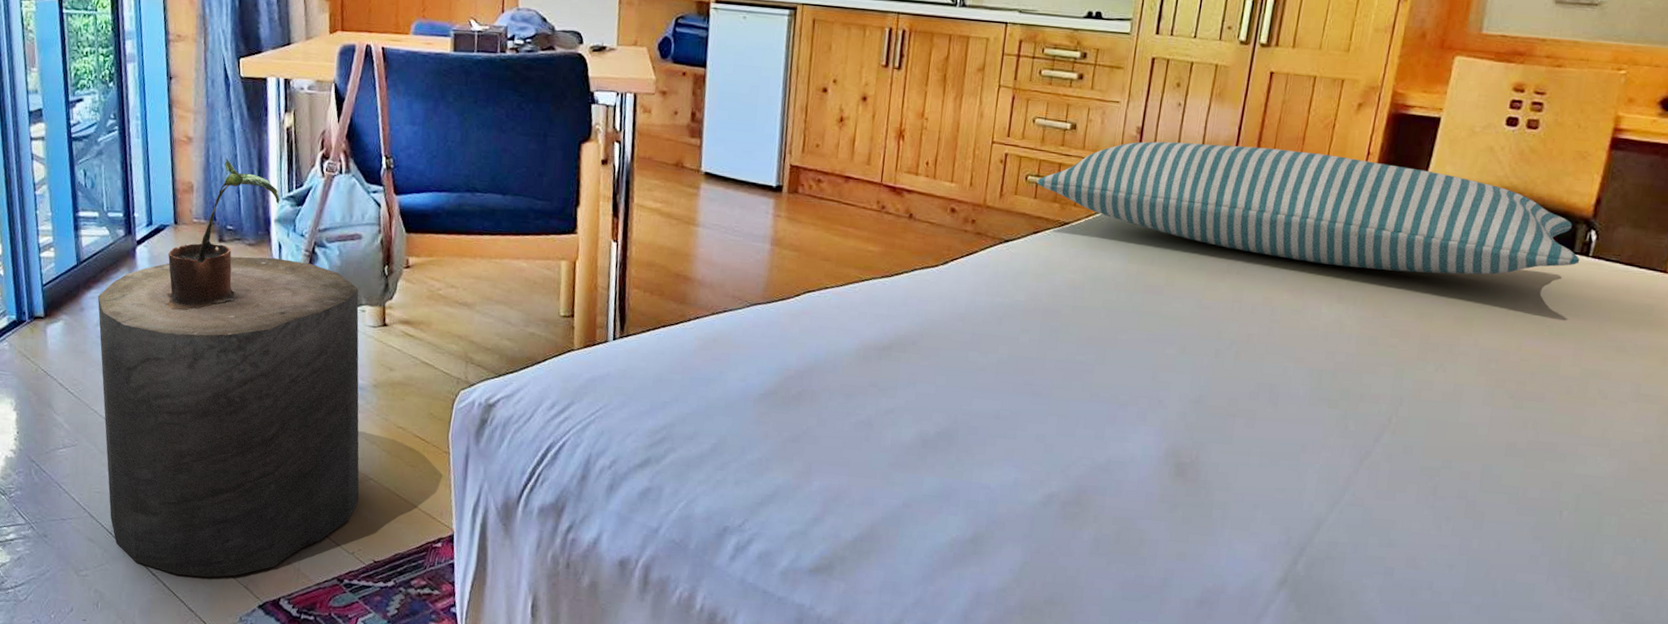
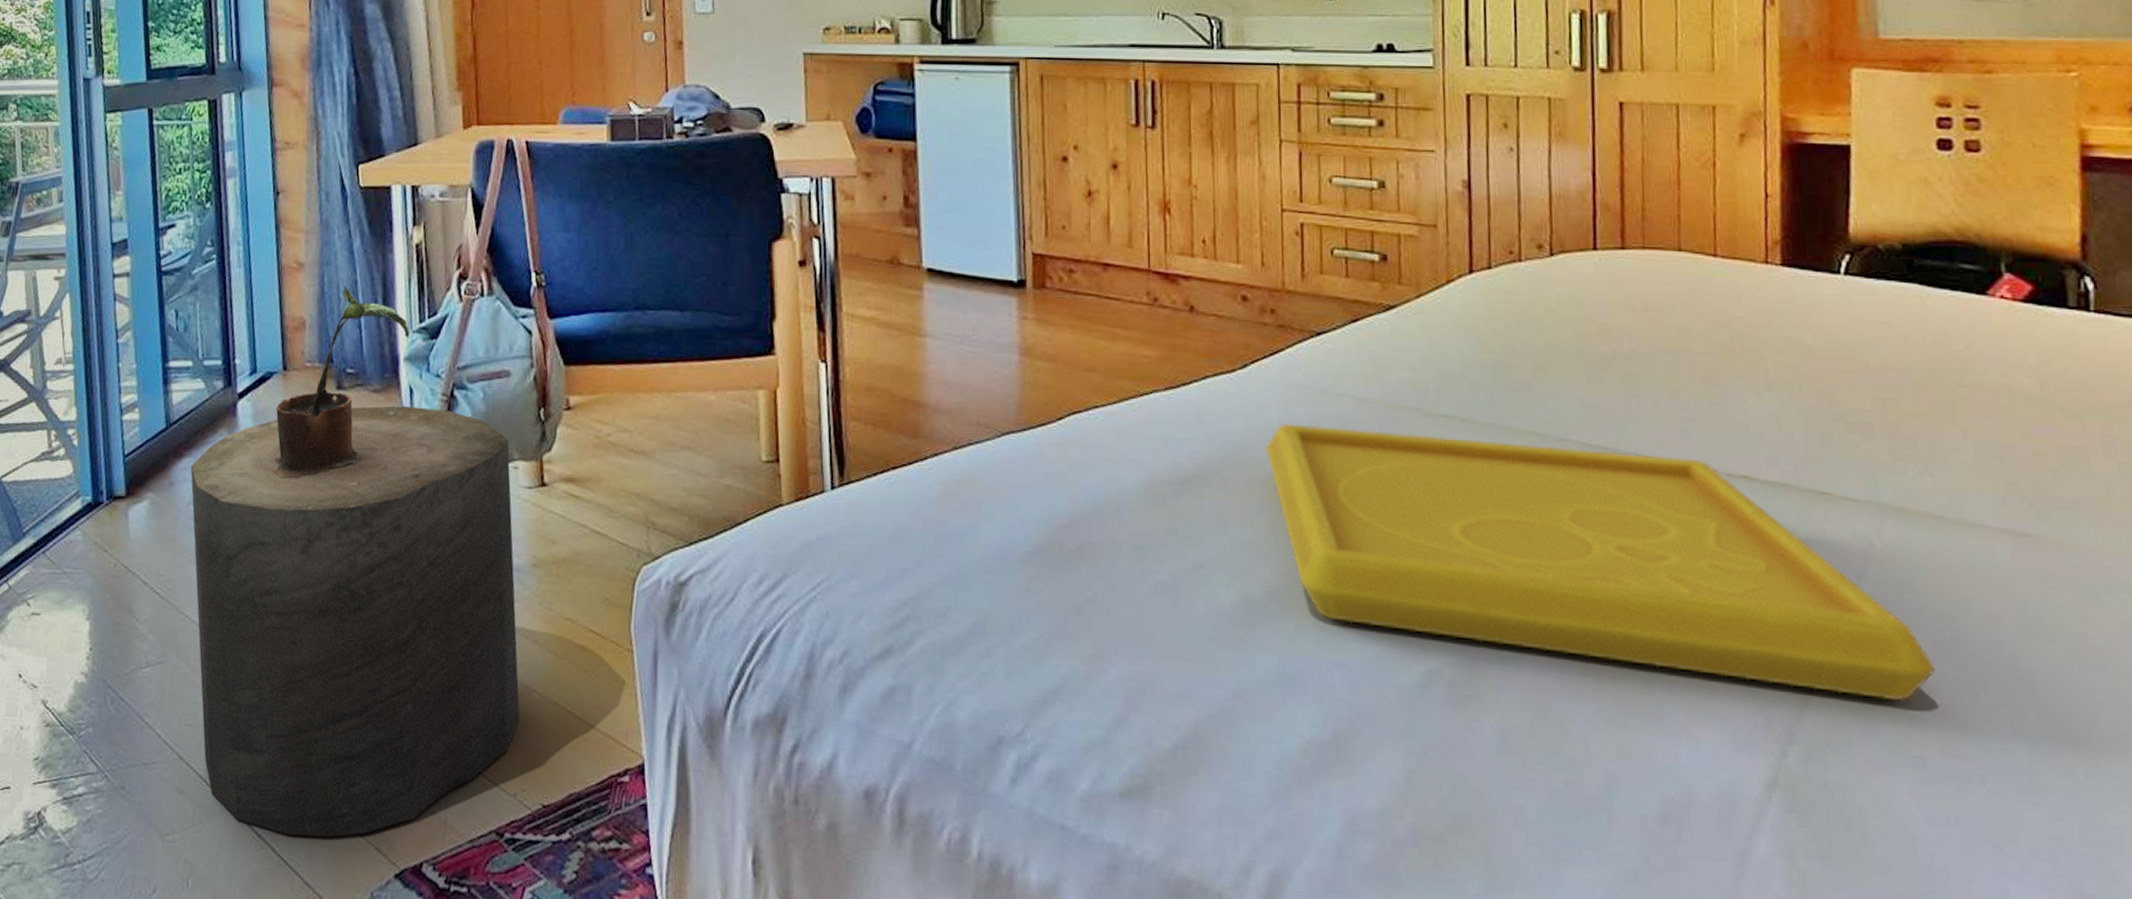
serving tray: none [952,308,1416,529] -> present [1265,423,1936,701]
pillow: present [1037,141,1580,275] -> none [1346,195,2080,346]

